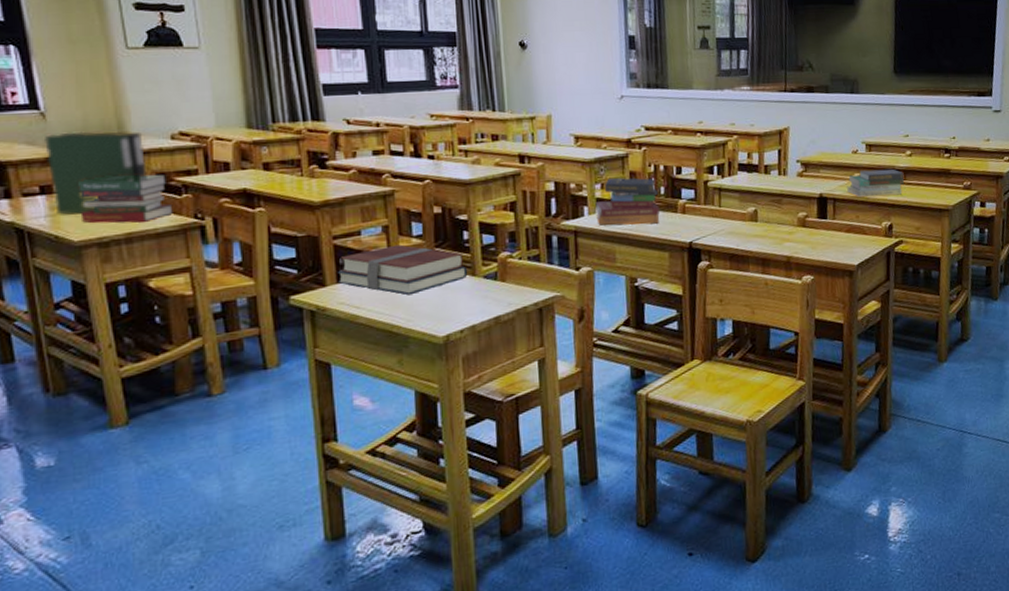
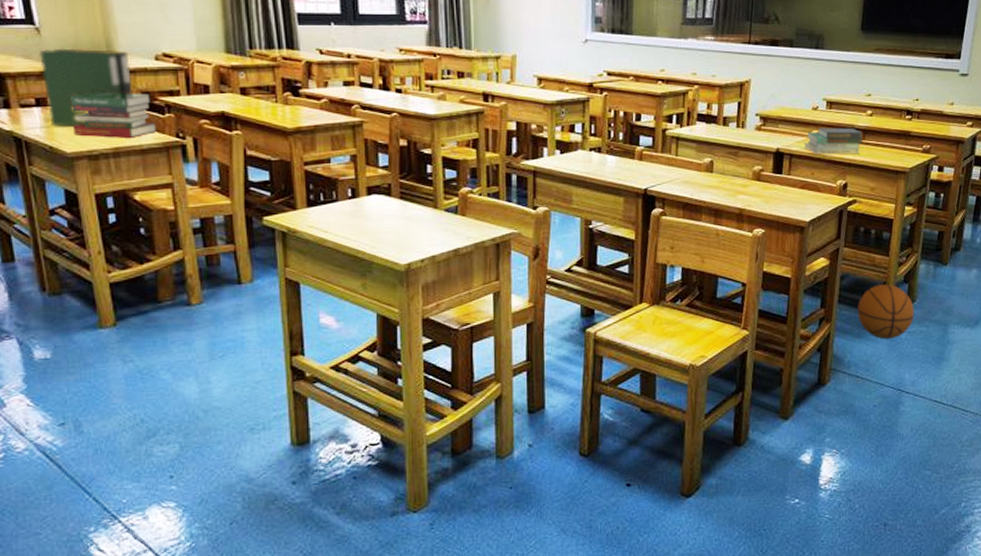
books: present [337,244,468,295] -> none [307,174,430,222]
books: present [595,177,660,226] -> none [555,121,618,169]
basketball: none [912,323,970,380] -> present [858,284,915,340]

